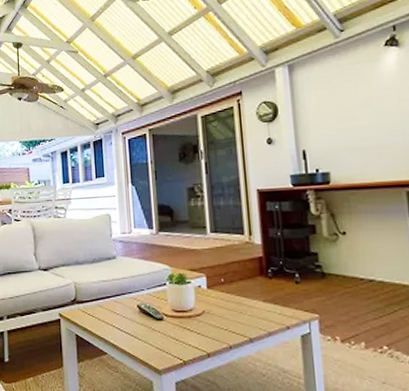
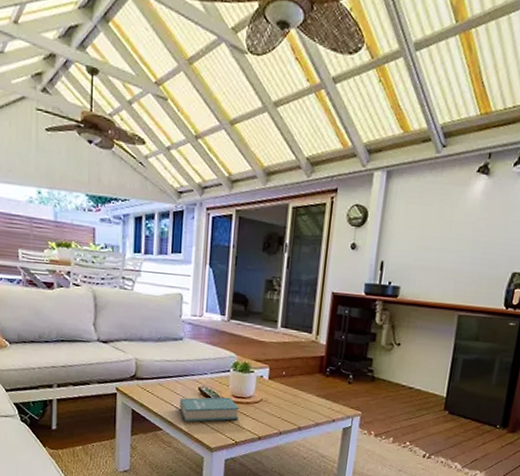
book: none [121,312,183,343] -> present [180,397,240,422]

